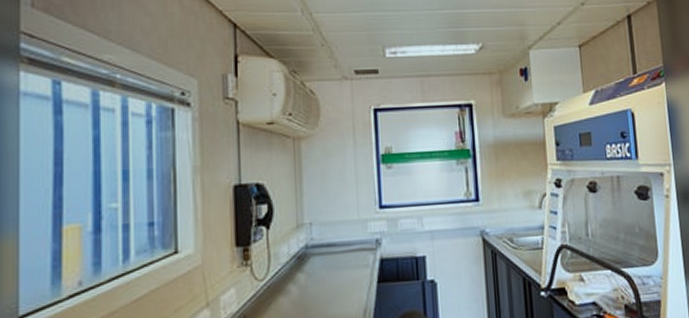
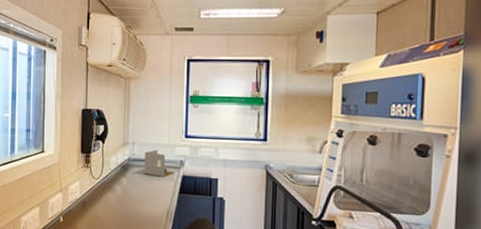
binder: none [327,229,370,265] -> present [144,150,175,177]

